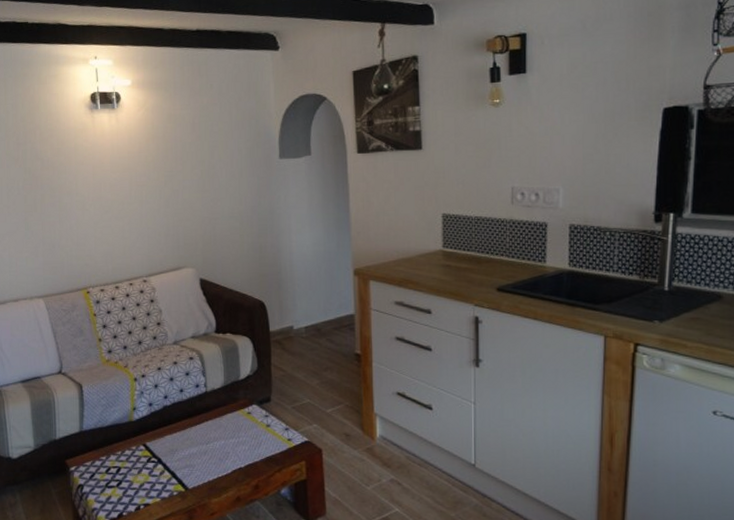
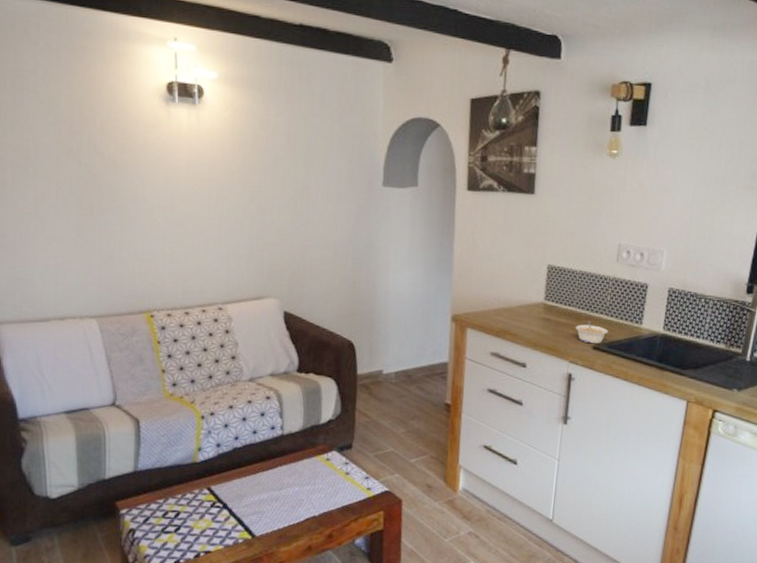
legume: none [476,264,512,286] -> present [575,321,609,344]

